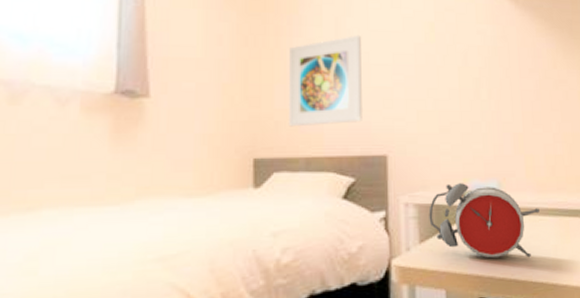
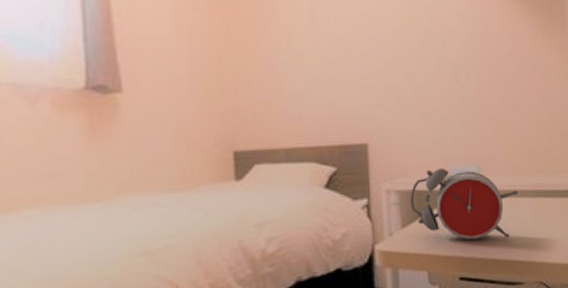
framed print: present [288,34,362,127] -> none [263,20,342,118]

